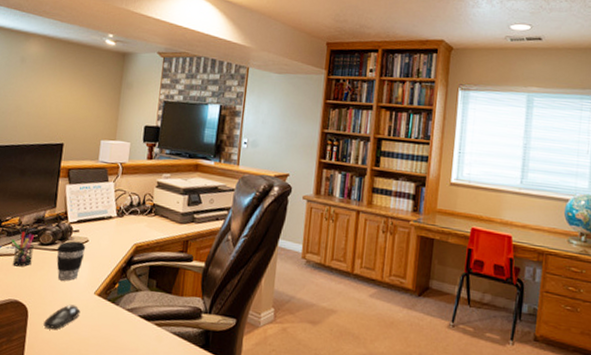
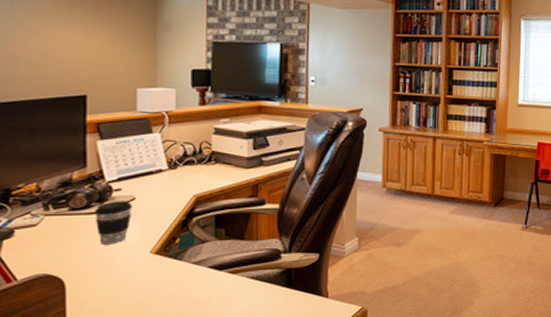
pen holder: present [11,232,34,267] -> none [29,198,62,238]
computer mouse: present [43,304,81,329] -> none [88,268,135,297]

